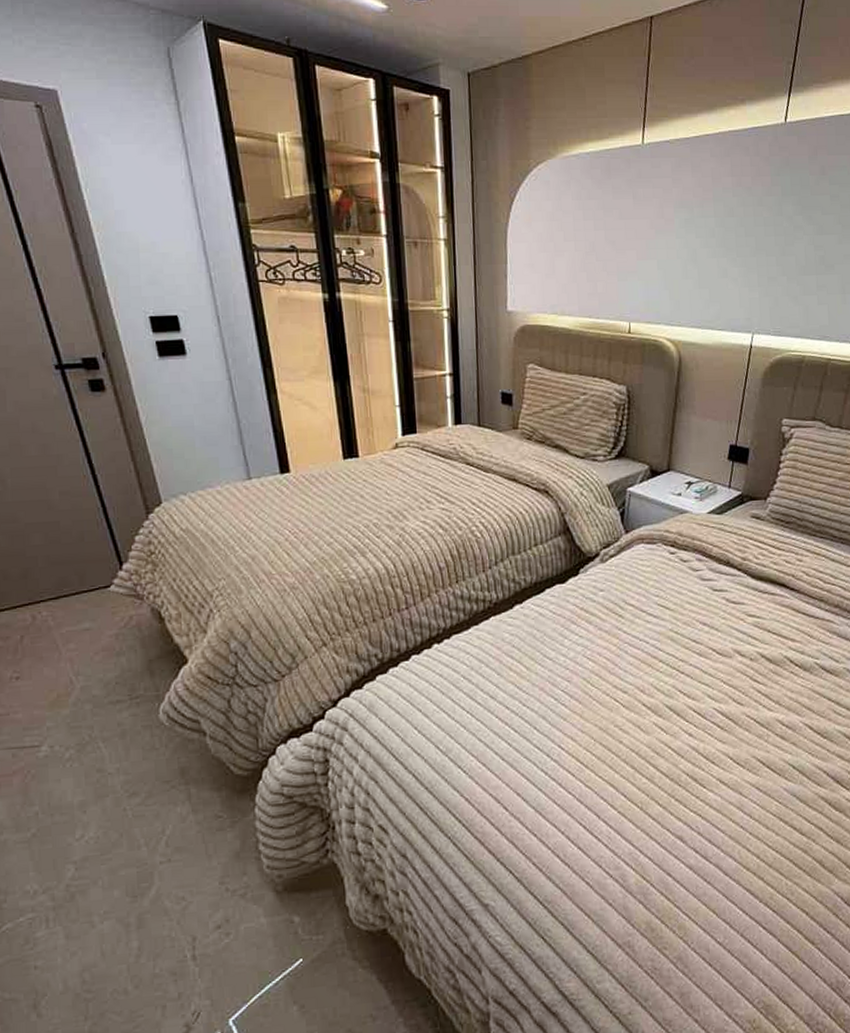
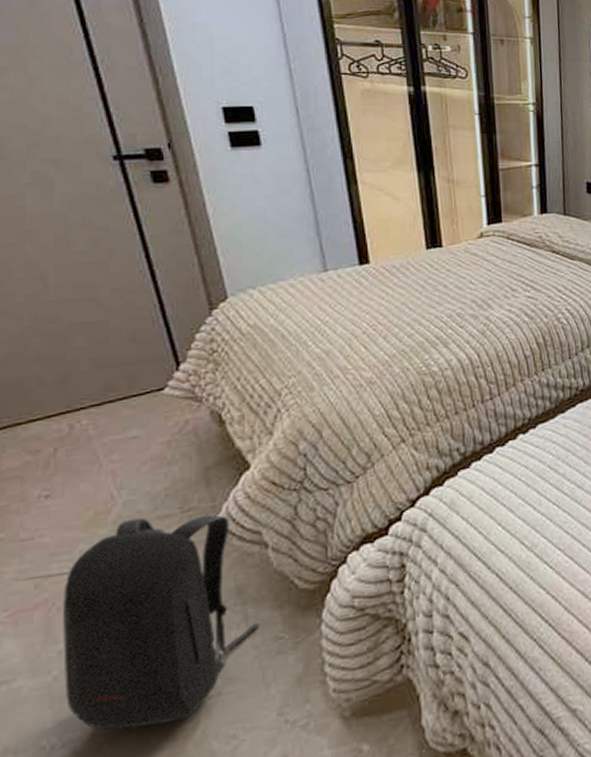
backpack: none [36,701,201,883] -> present [63,514,260,730]

